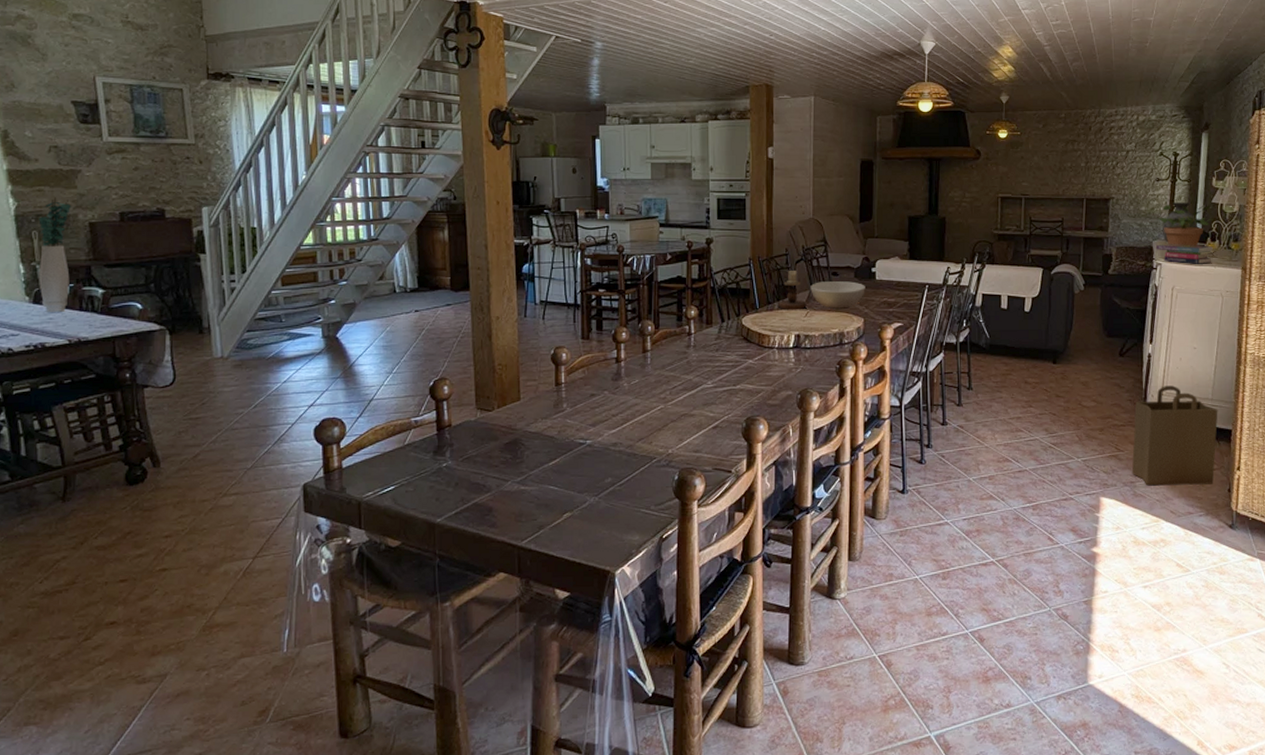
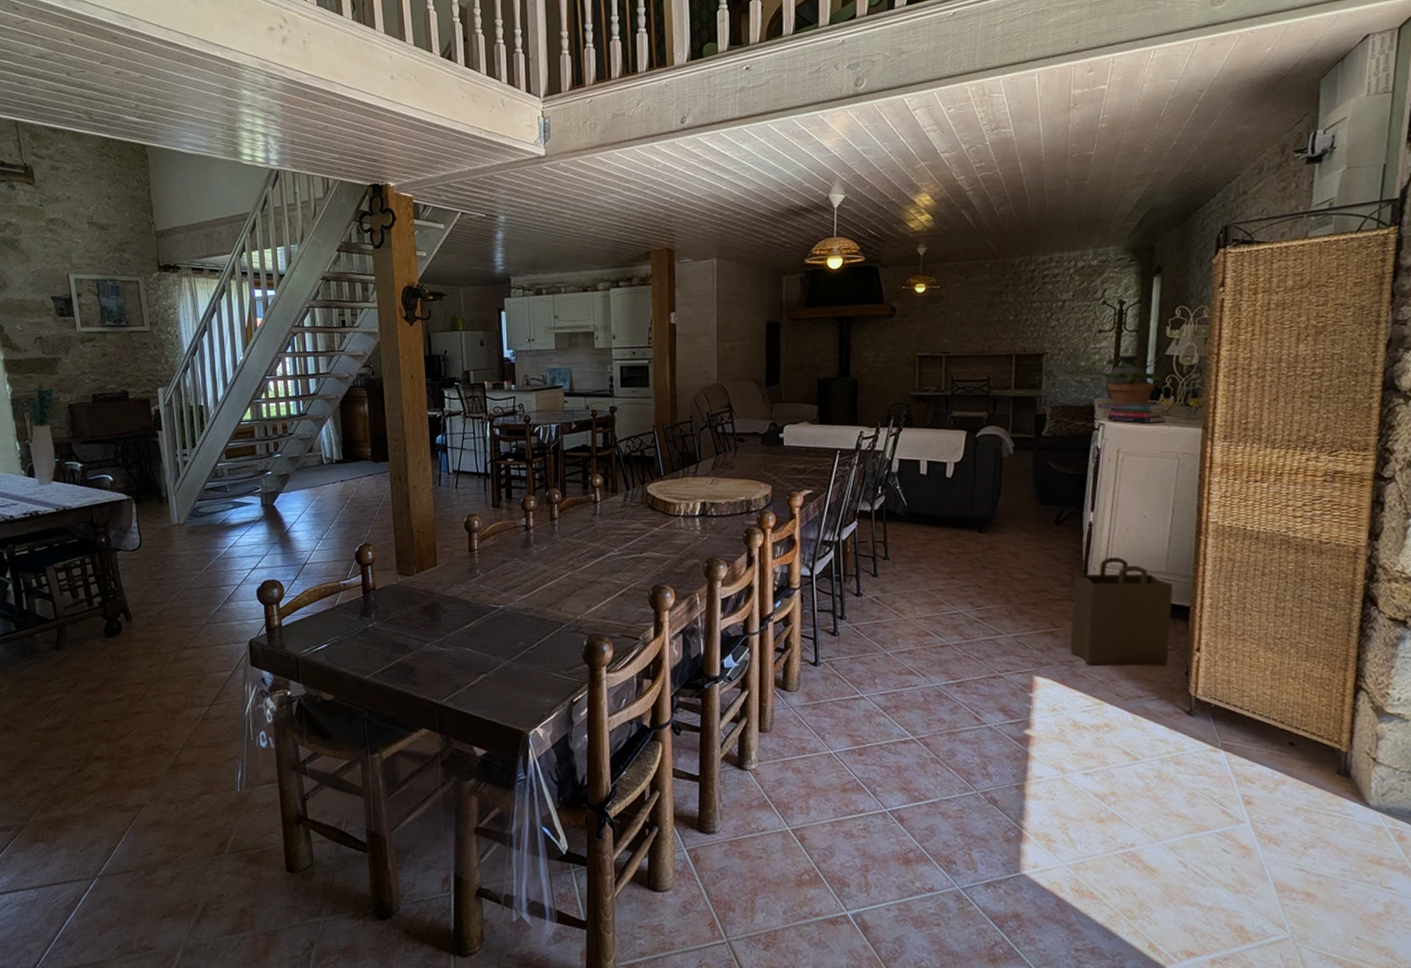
candlestick: present [778,271,807,310] -> none [683,438,712,478]
bowl: present [810,281,865,310] -> none [716,448,773,477]

